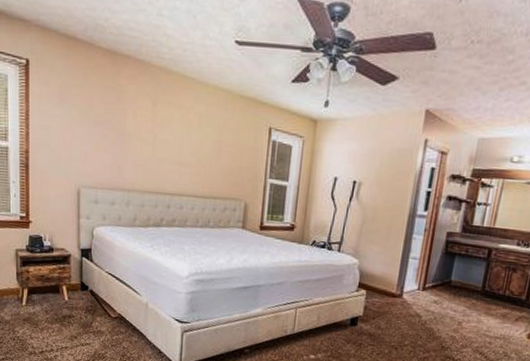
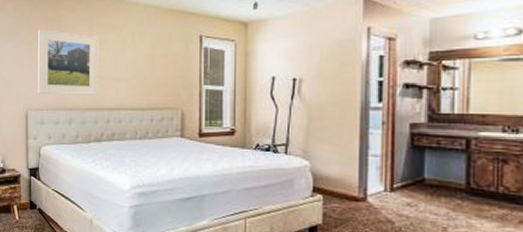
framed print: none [91,98,162,178] -> present [37,29,98,95]

